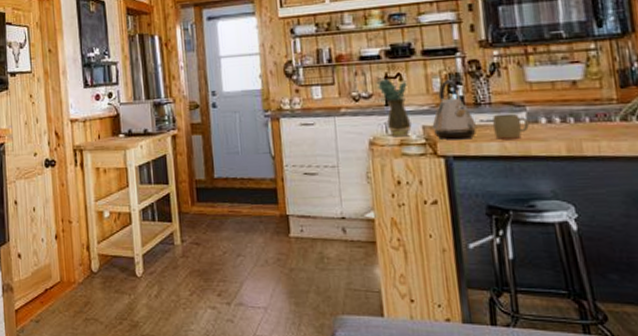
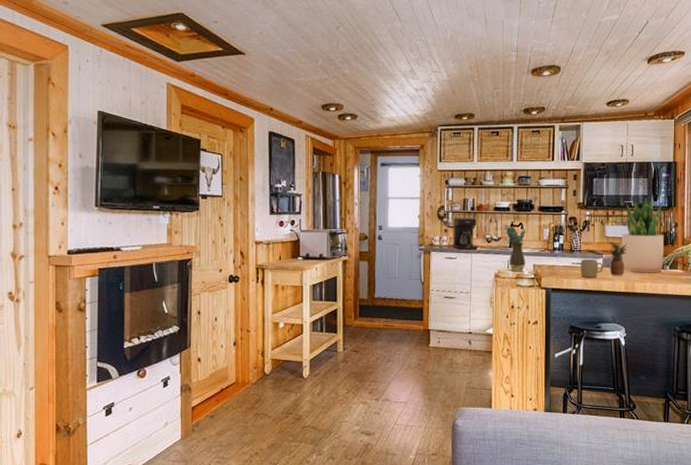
coffee maker: none [306,71,342,113] -> present [452,217,478,250]
kettle: present [432,79,478,140] -> none [540,230,570,277]
fruit: none [532,86,566,136] -> present [609,240,629,276]
planter: none [551,24,626,129] -> present [621,198,664,273]

